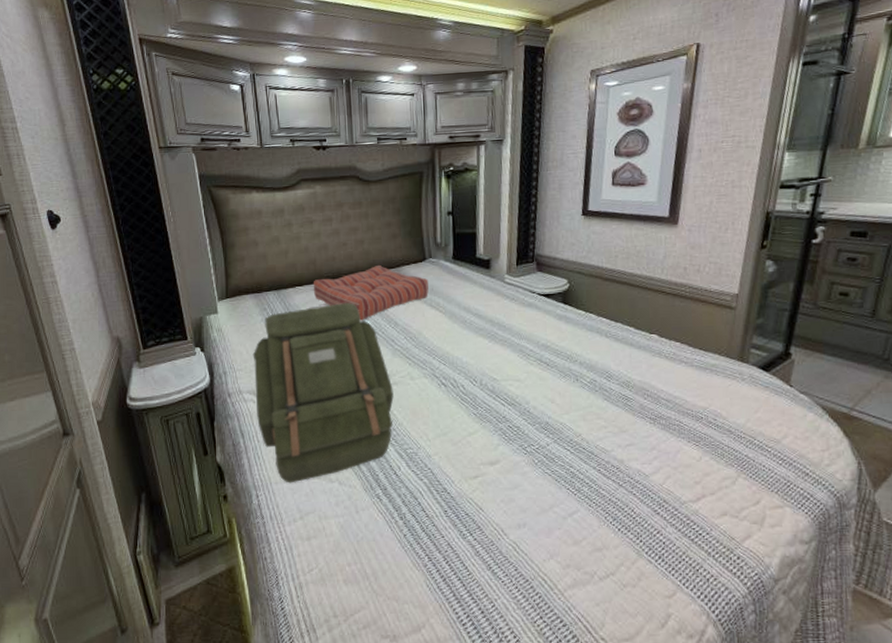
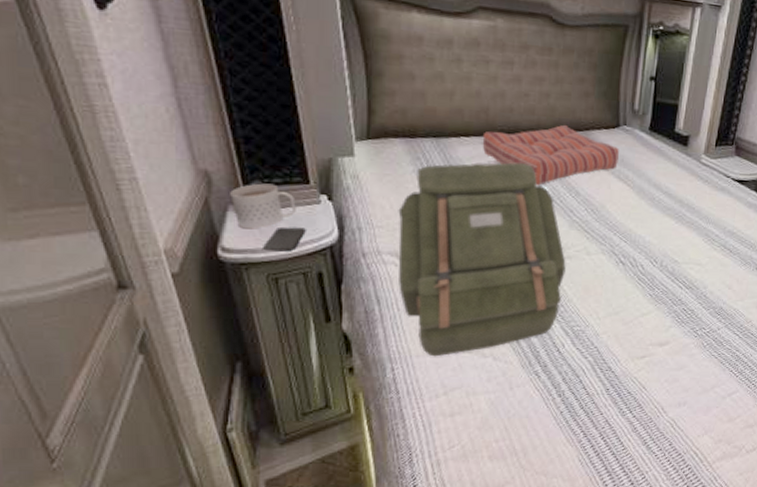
mug: none [134,342,179,381] -> present [230,183,296,229]
smartphone: none [157,376,186,398] -> present [263,226,306,251]

